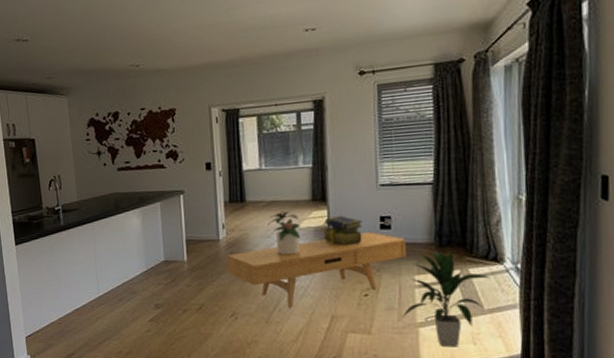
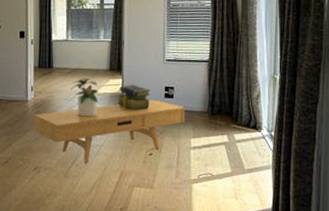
indoor plant: present [402,250,490,348] -> none [179,118,250,201]

